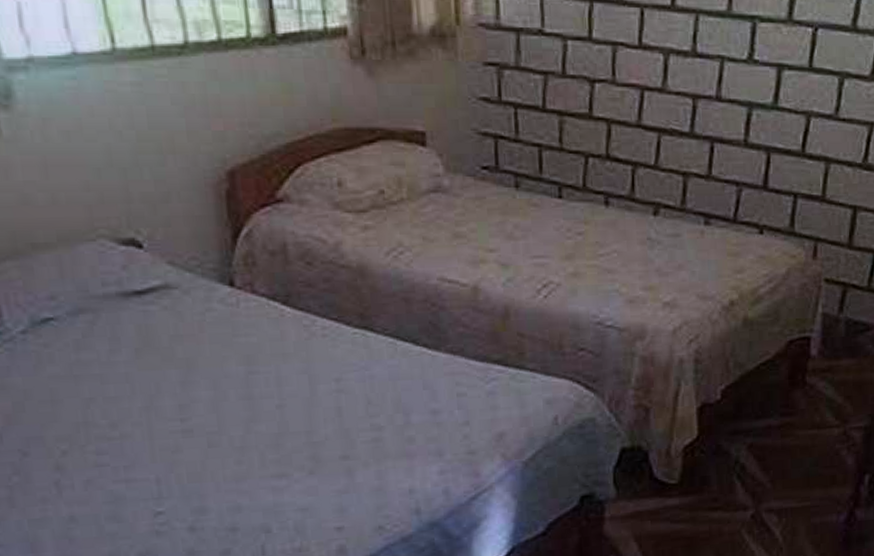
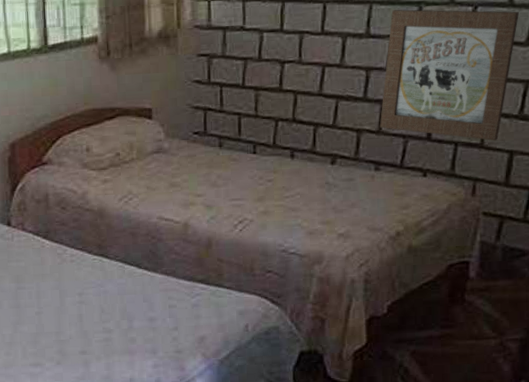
wall art: none [709,24,863,193] -> present [379,9,519,141]

